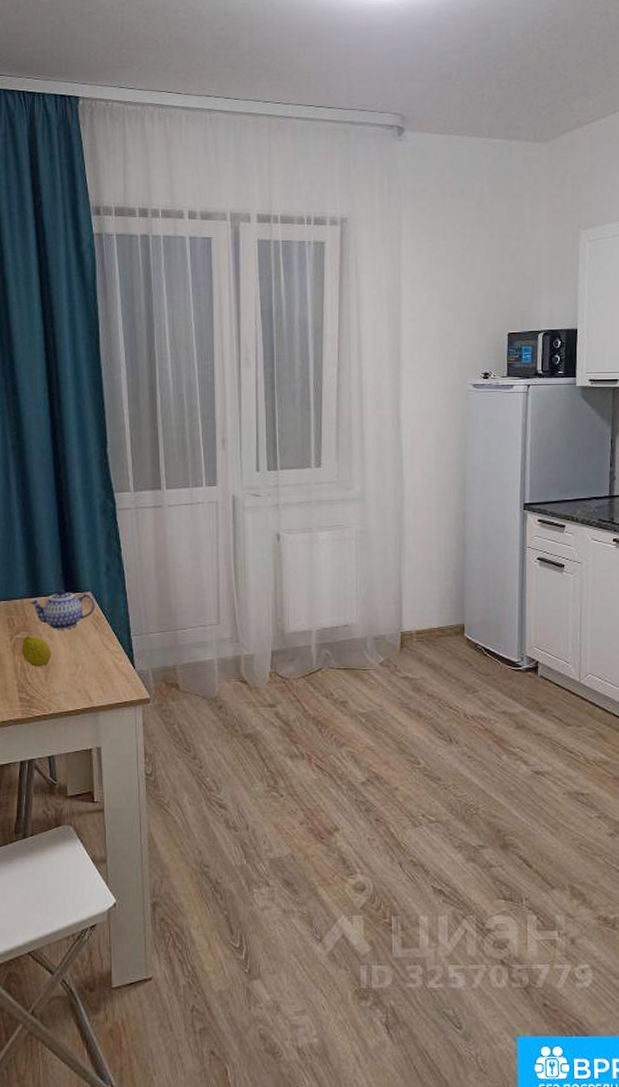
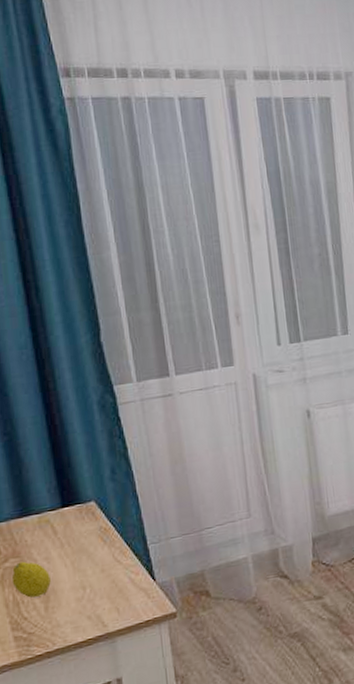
teapot: present [29,589,96,630] -> none [17,503,102,551]

